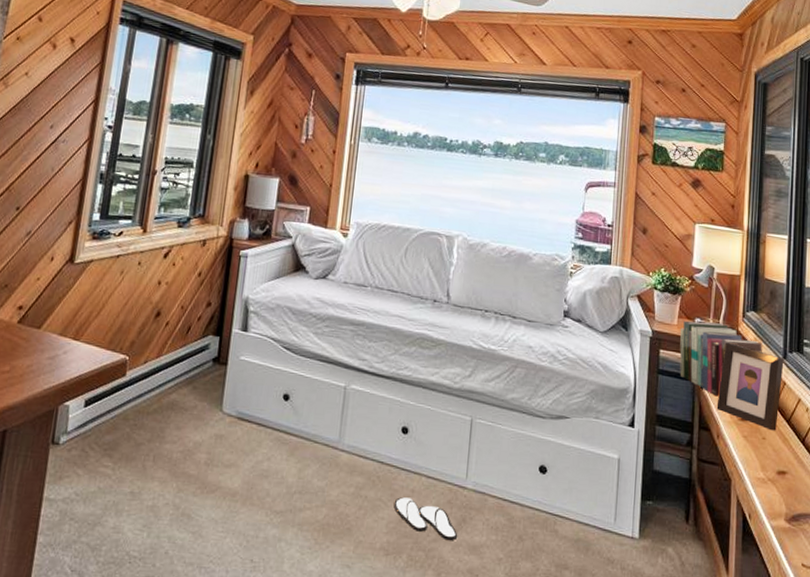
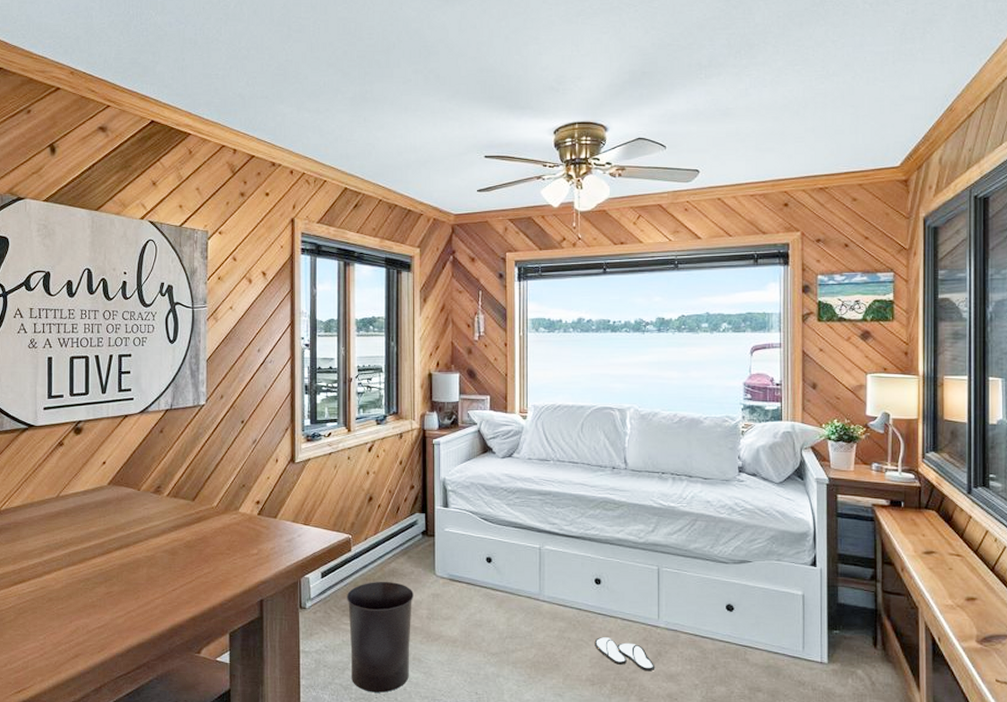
waste bin: none [102,415,193,556] -> present [347,581,413,693]
books: present [680,320,767,397] -> none [857,465,950,534]
picture frame: present [716,342,784,431] -> none [899,483,969,561]

